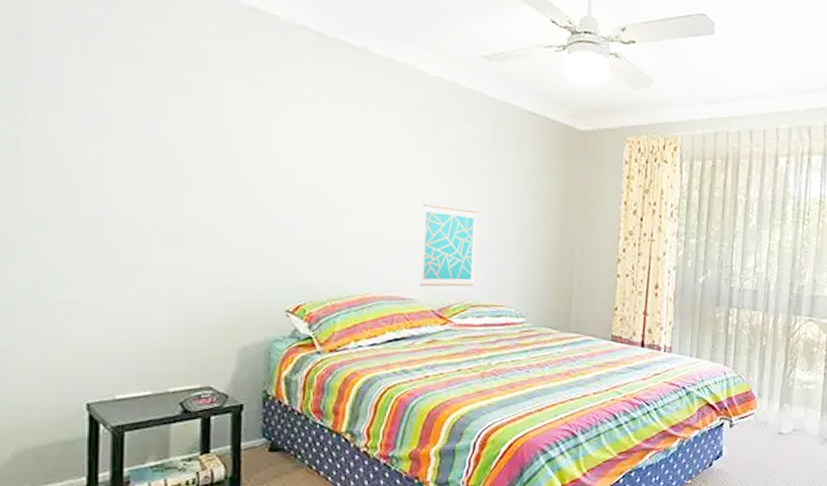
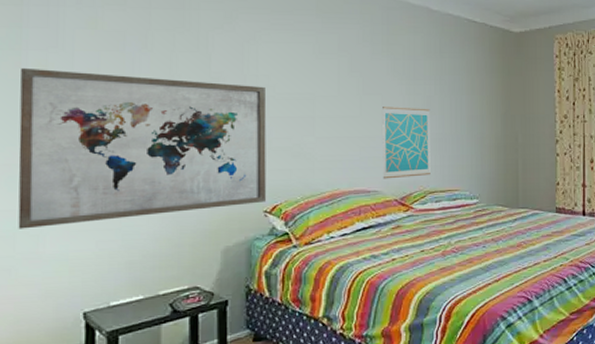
wall art: none [17,125,293,307] -> present [18,67,267,229]

